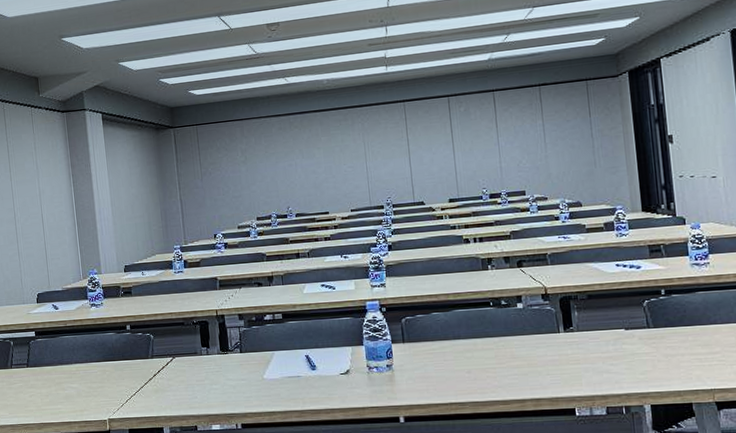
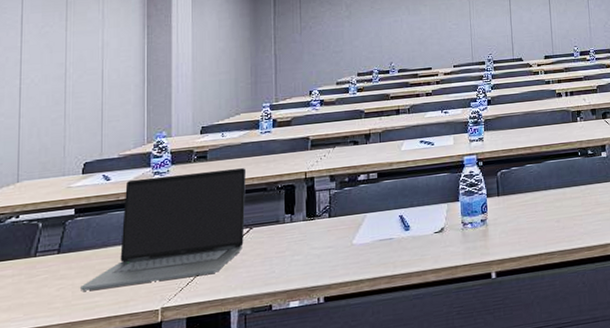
laptop: none [45,304,169,399] -> present [79,168,247,291]

